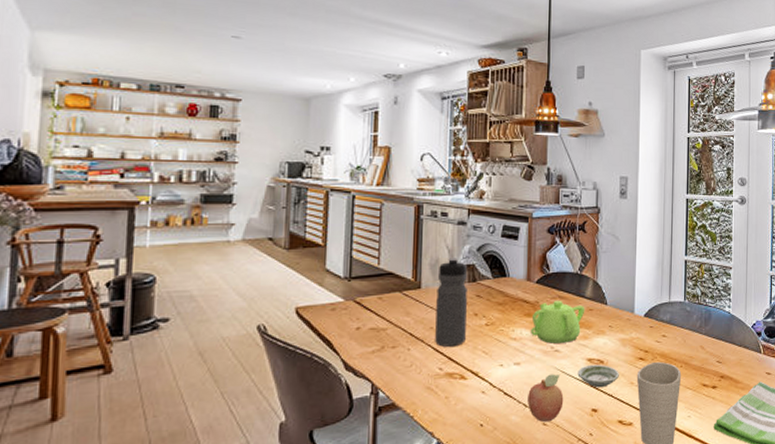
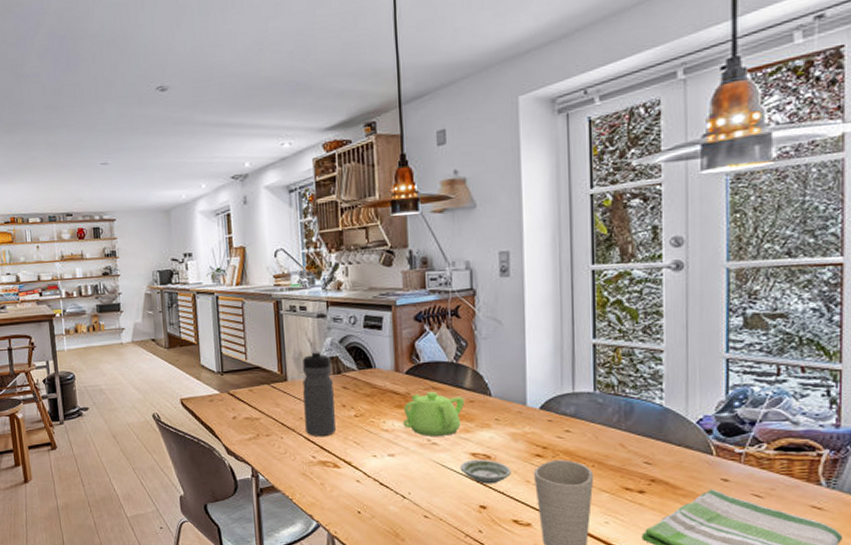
fruit: present [528,374,564,423] -> none [405,467,446,515]

